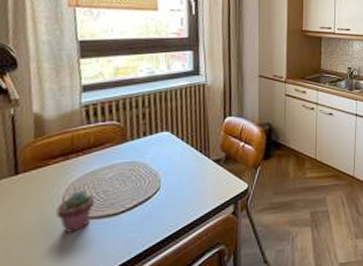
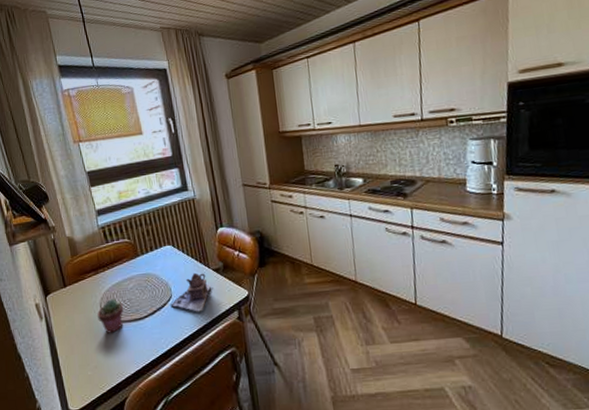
teapot: none [156,163,208,207] -> present [170,272,211,312]

